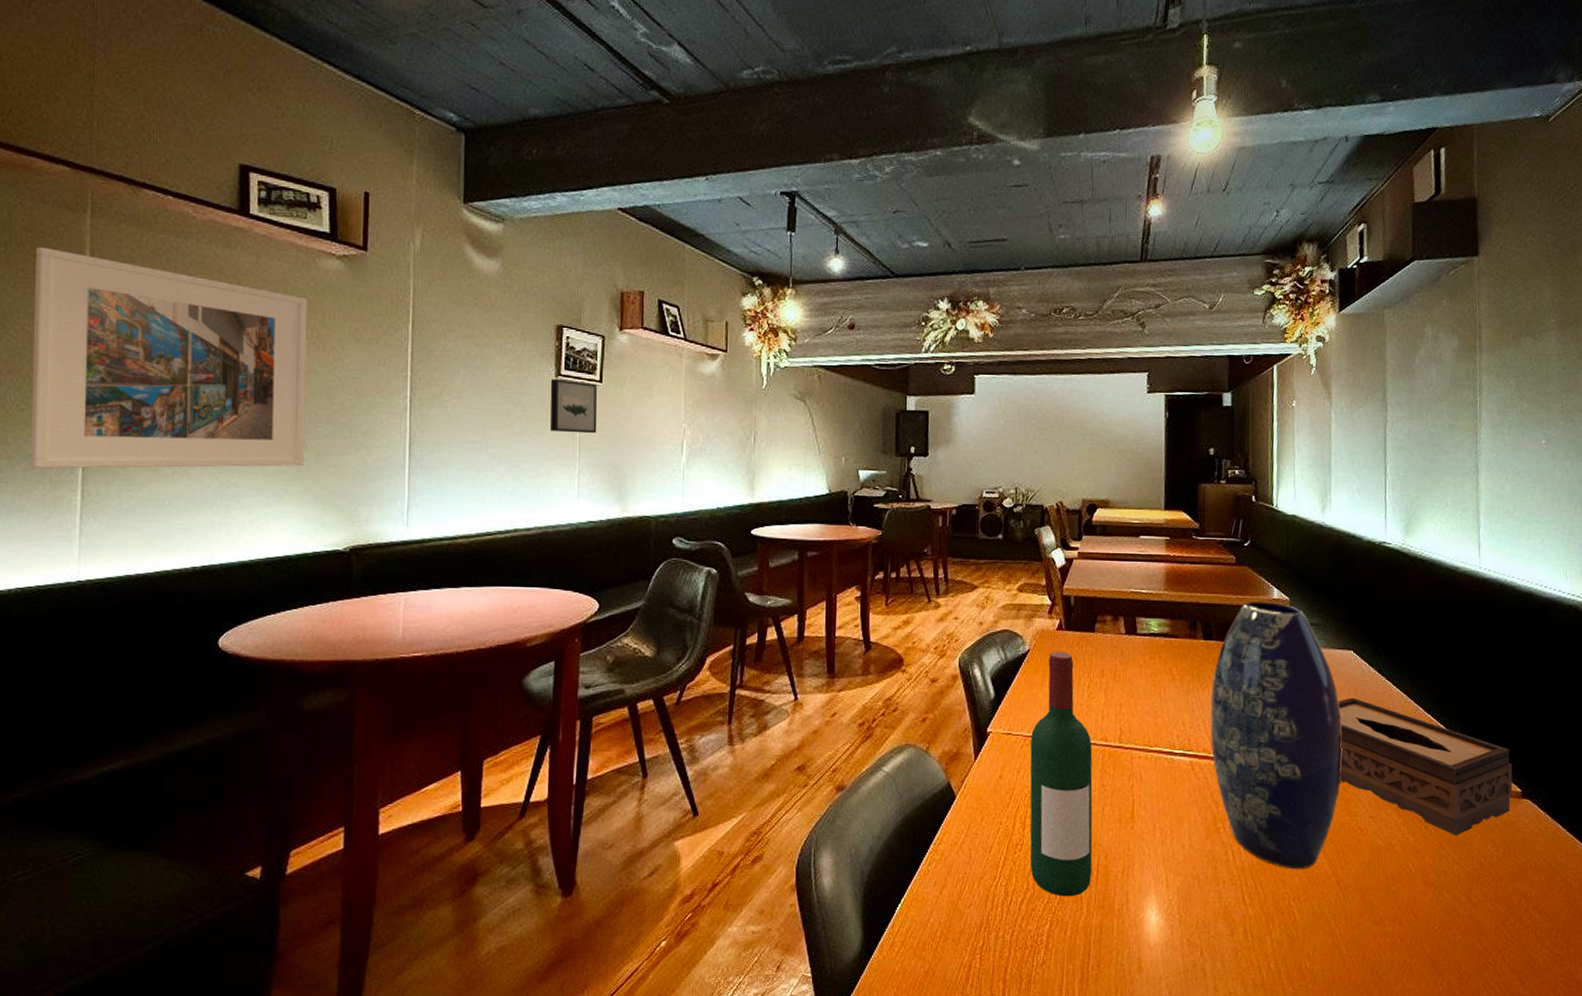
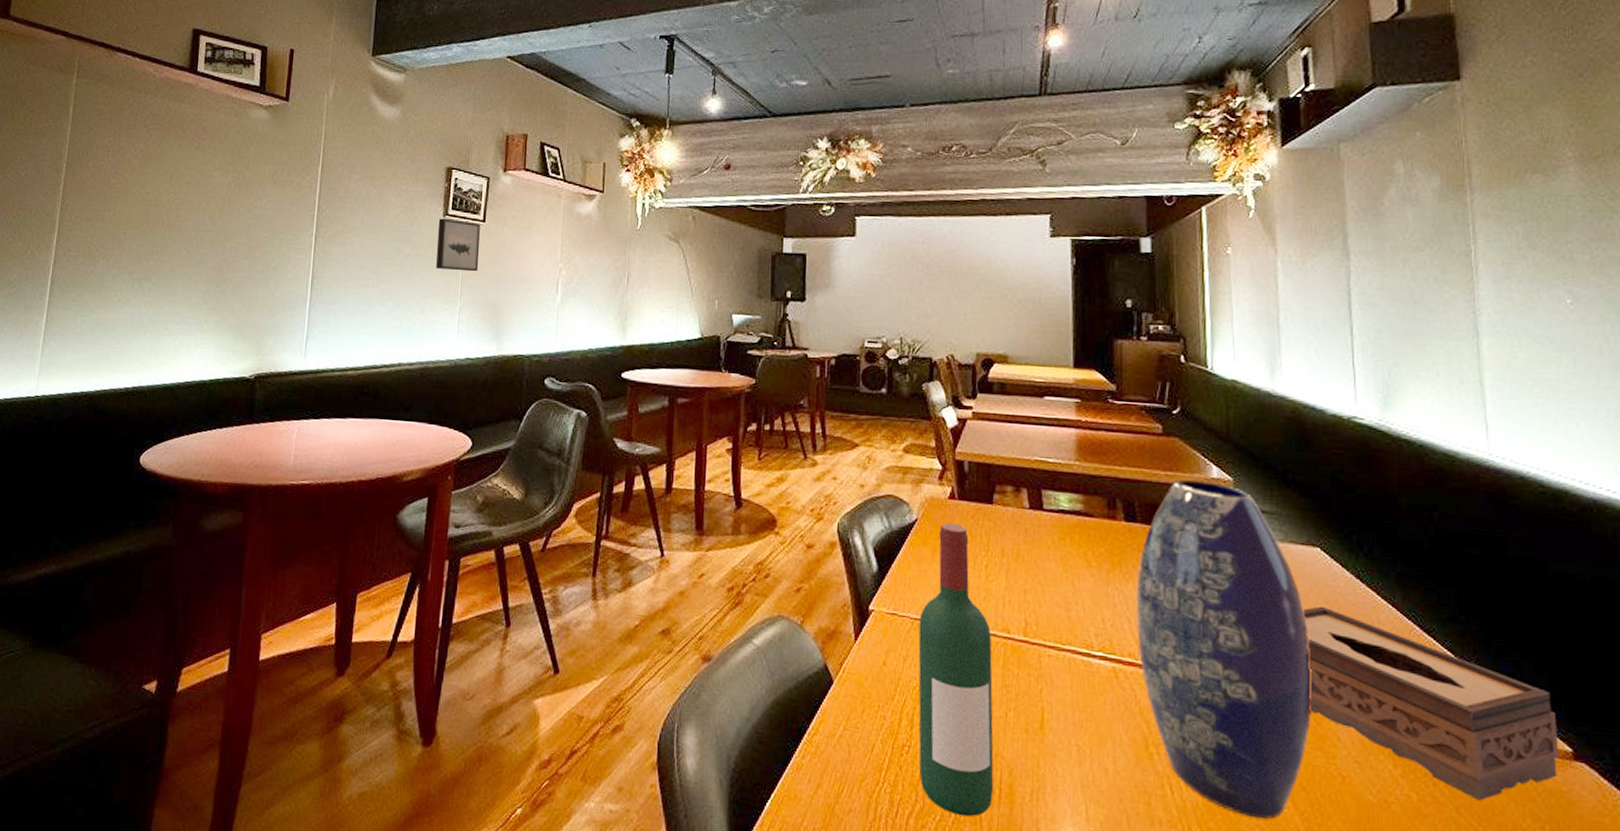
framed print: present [31,246,308,469] -> none [11,103,237,298]

